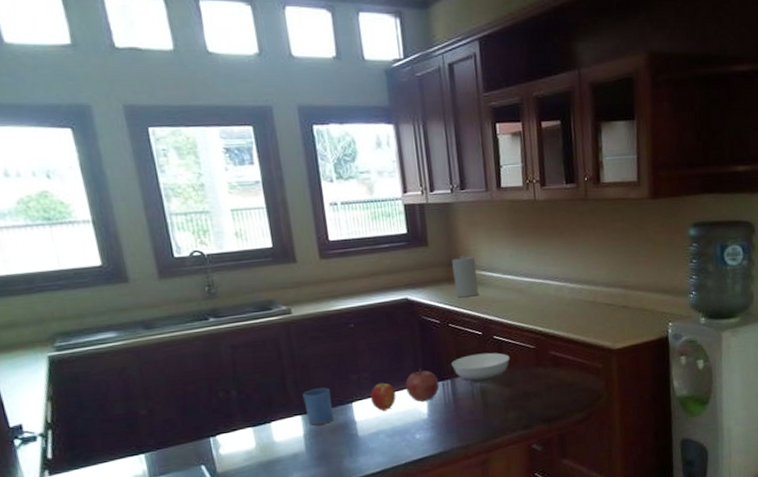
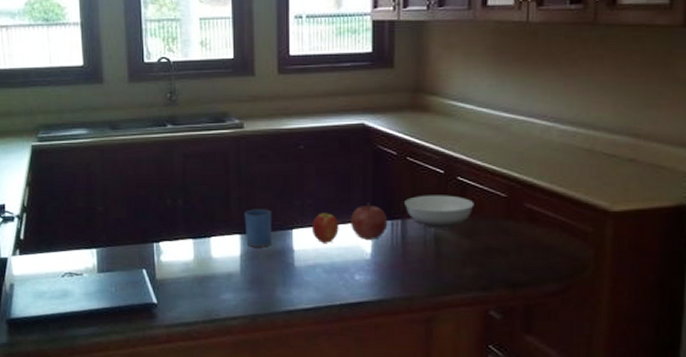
paper towel holder: present [452,255,479,298] -> none [419,81,447,129]

